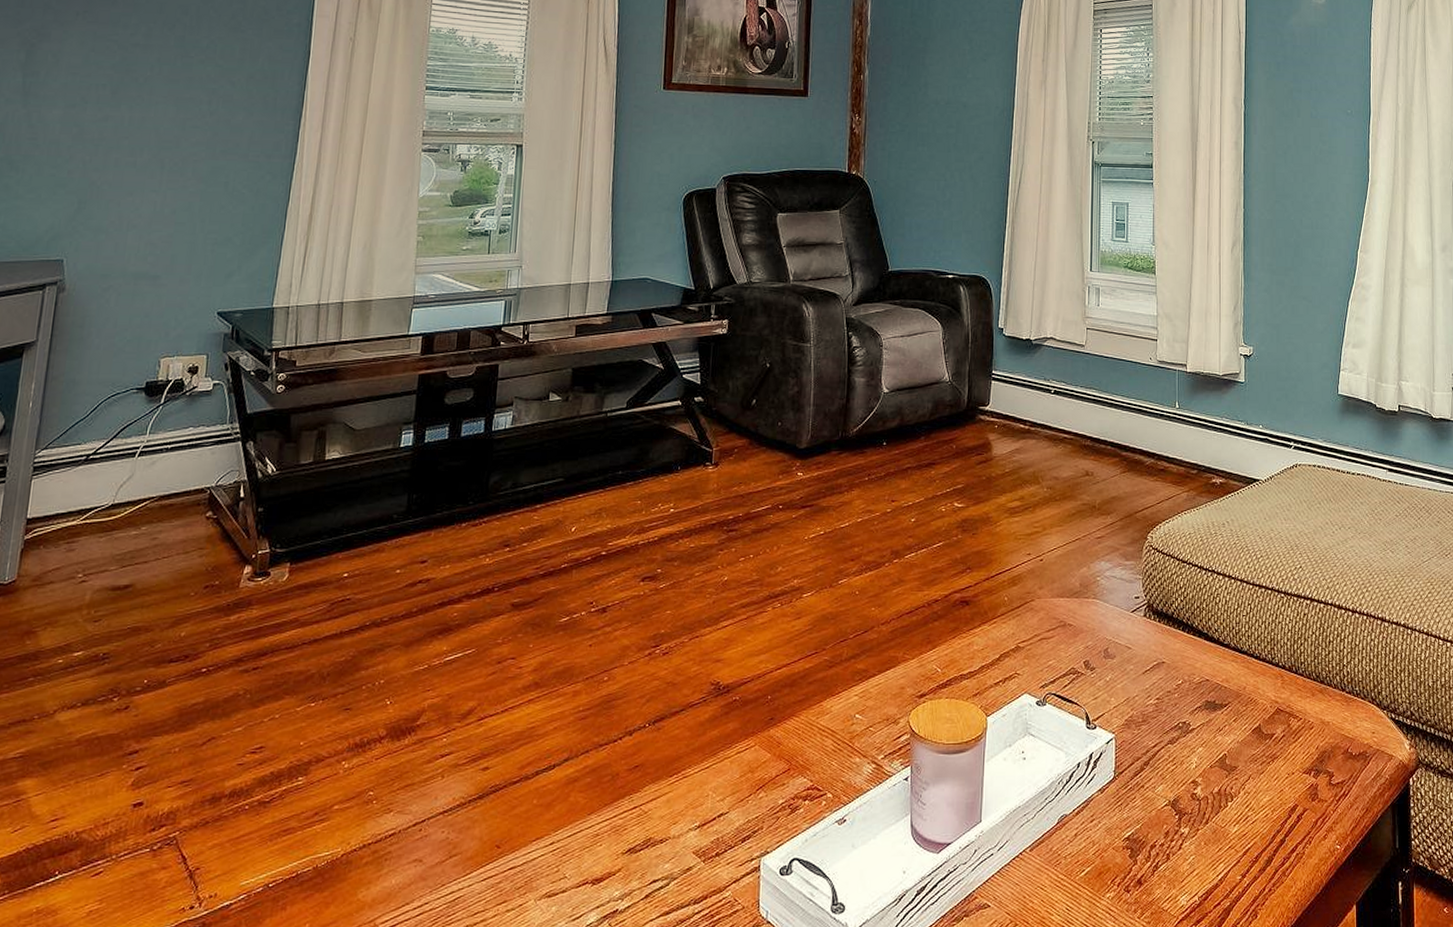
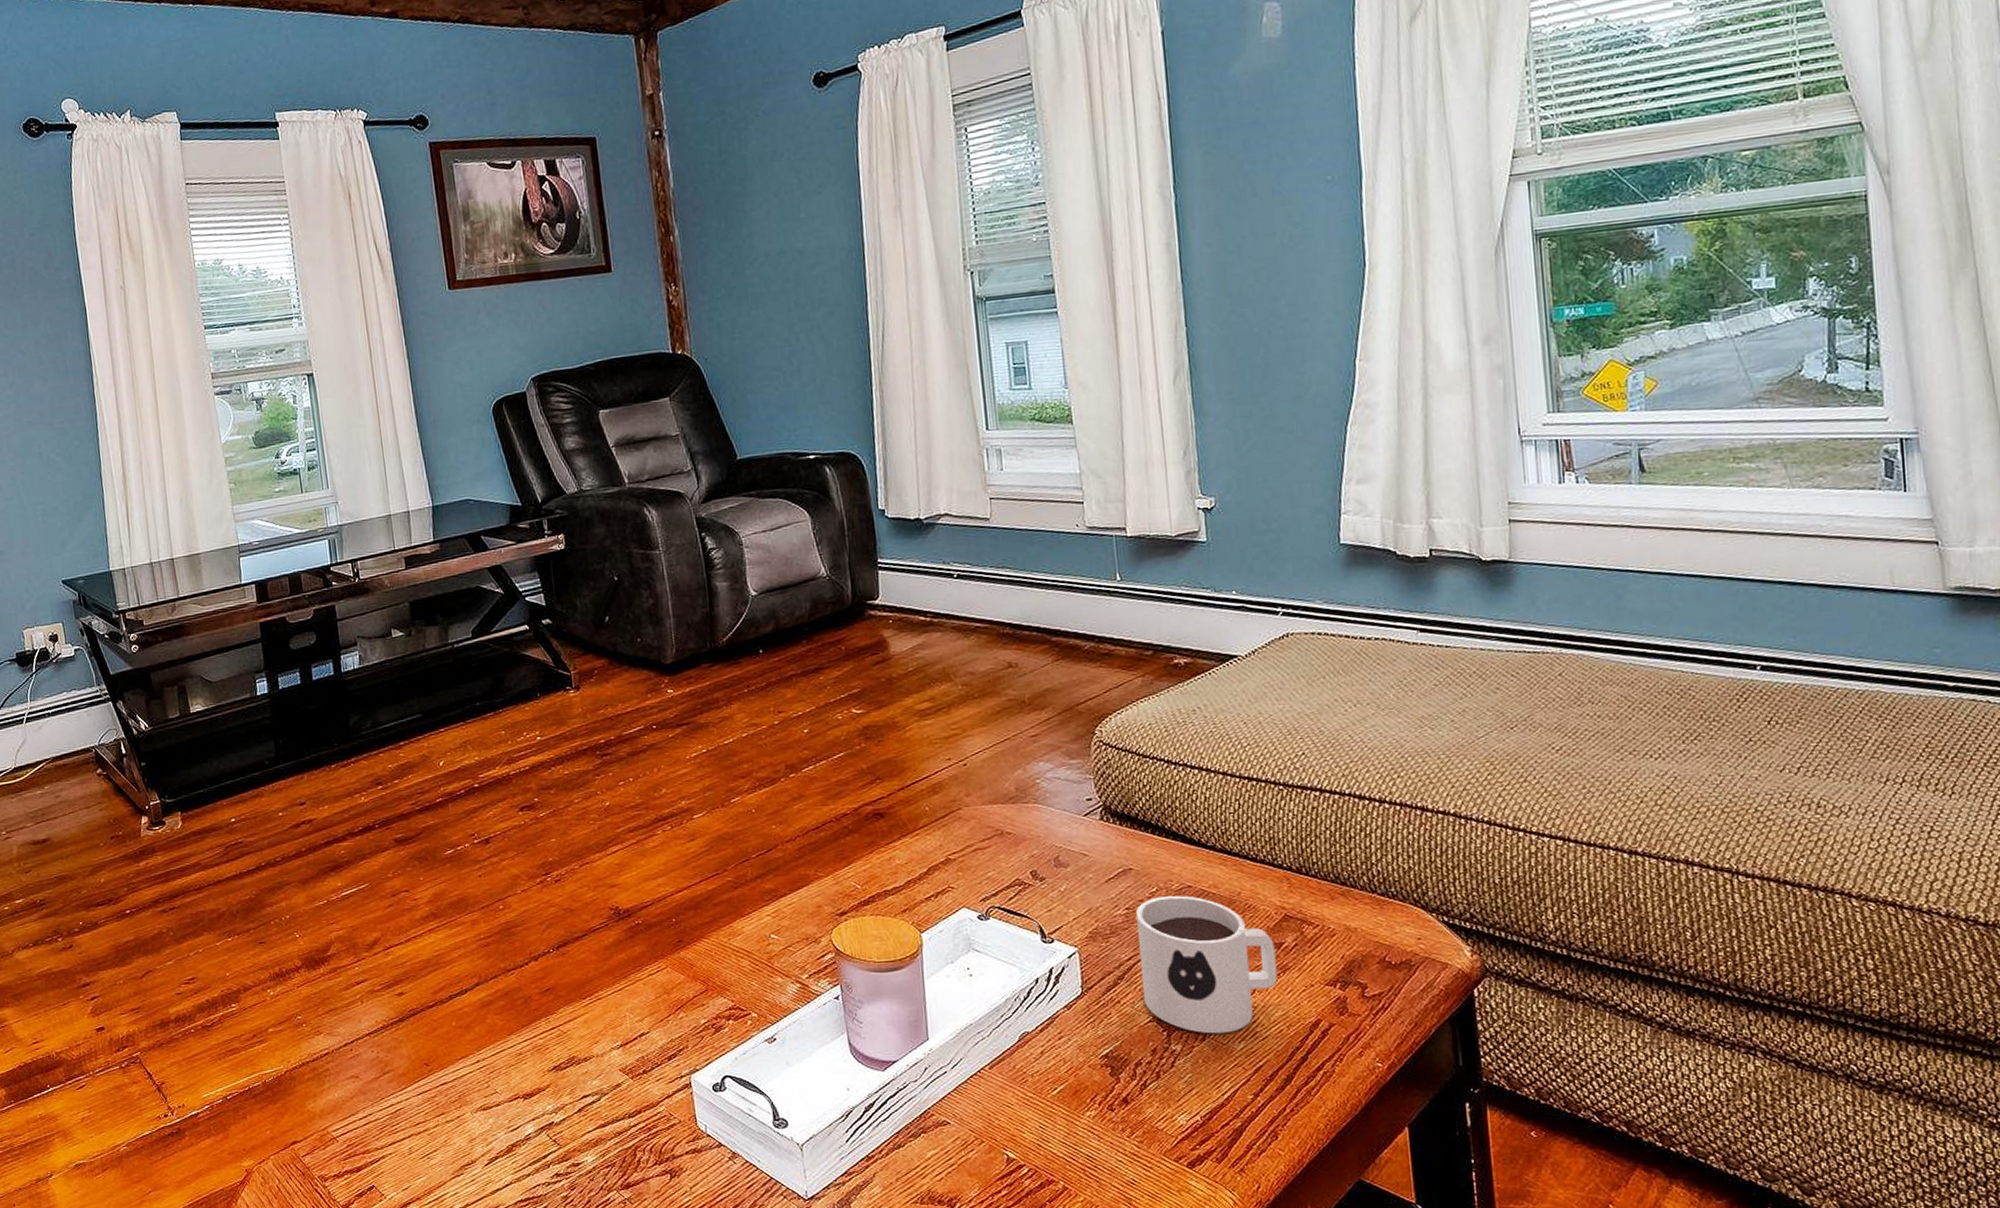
mug: none [1162,687,1268,818] -> present [1136,895,1278,1034]

